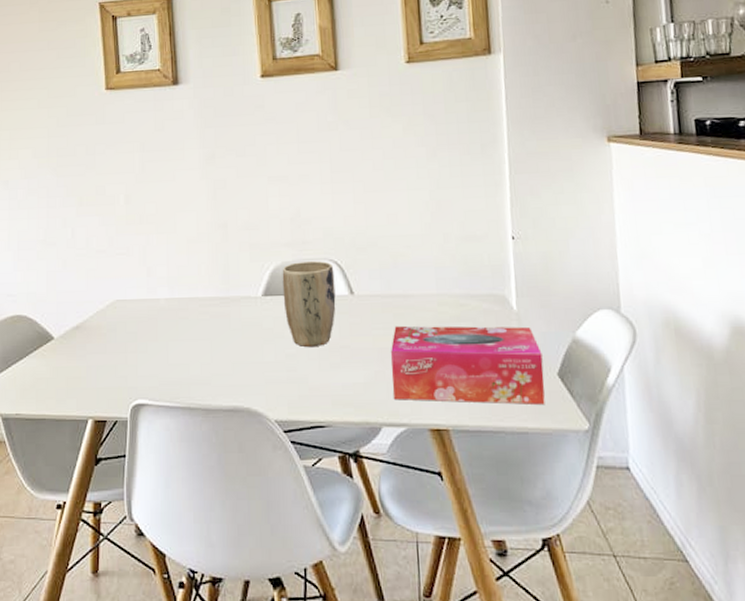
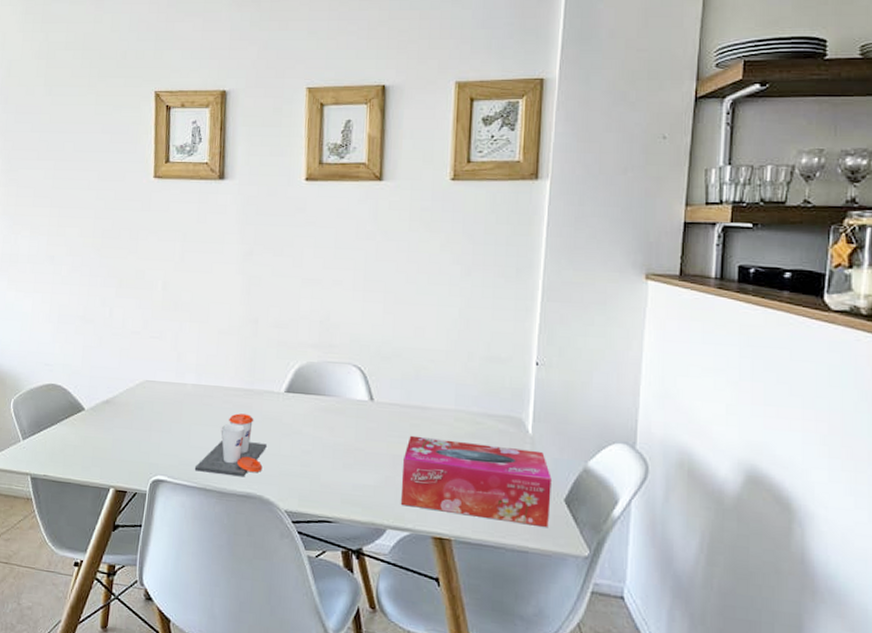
cup: none [176,323,249,391] -> present [194,413,267,477]
plant pot: present [282,260,336,348] -> none [304,363,357,447]

